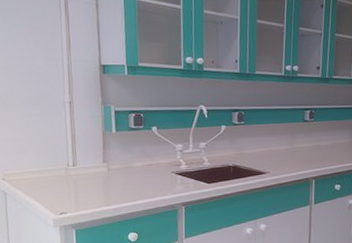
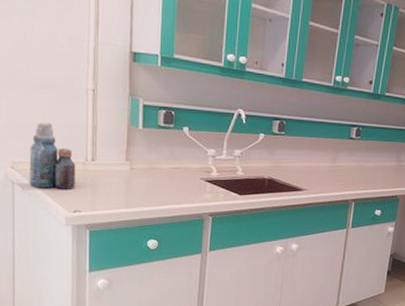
bottle: none [18,136,60,196] -> present [29,123,76,189]

